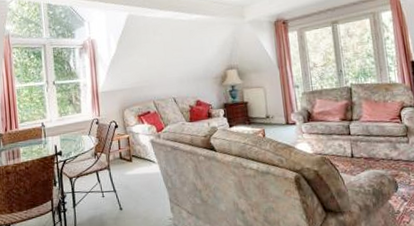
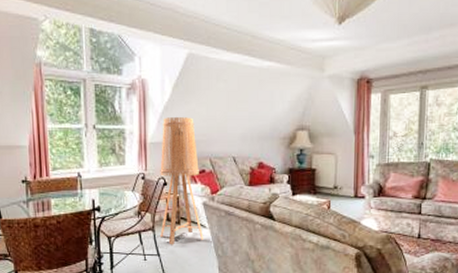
floor lamp: none [110,67,154,182] -> present [160,117,204,245]

